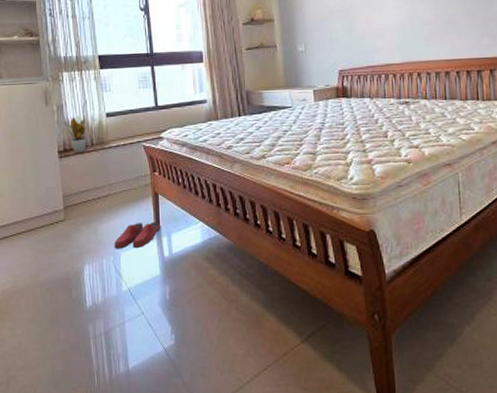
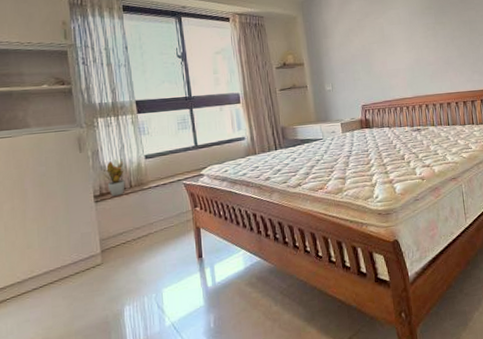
slippers: present [114,221,160,249] -> none [155,254,203,286]

